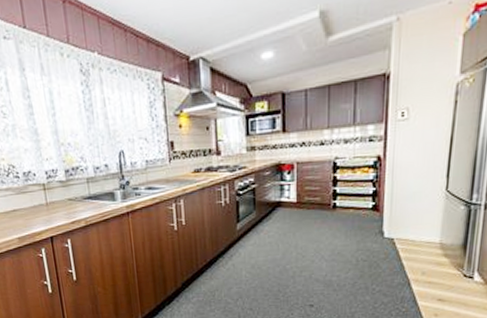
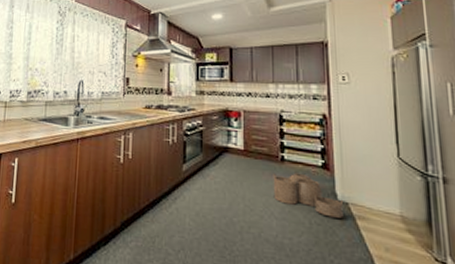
woven basket: none [324,216,389,253] -> present [273,171,343,218]

